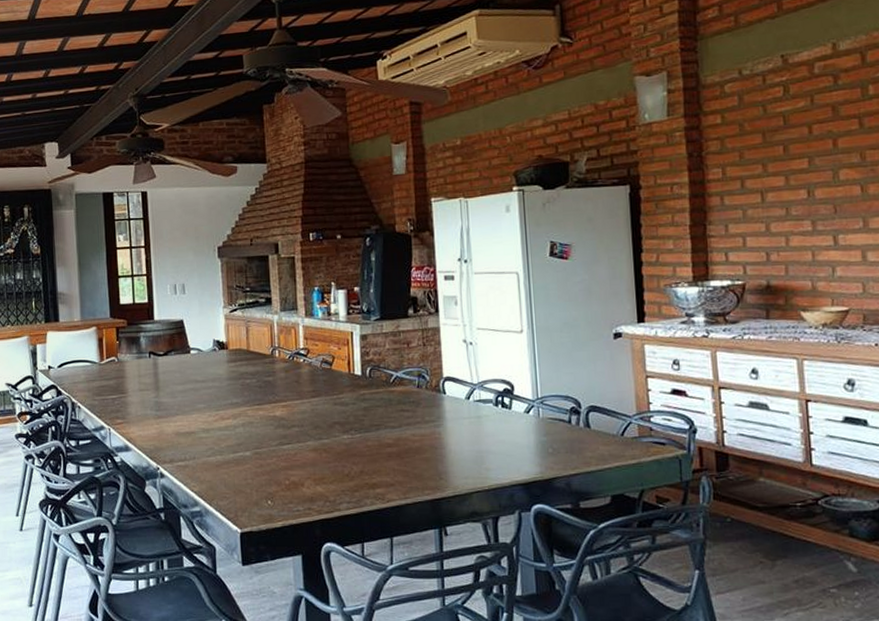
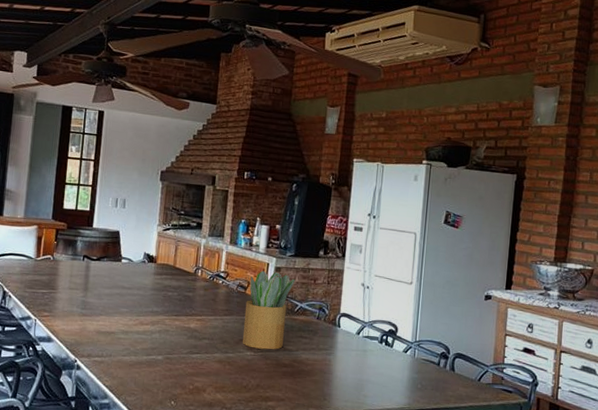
potted plant: none [332,340,386,430] -> present [242,270,296,350]

